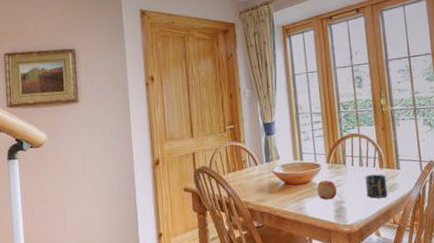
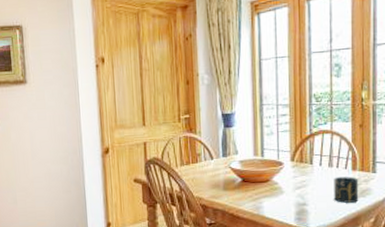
apple: present [317,180,337,200] -> none [277,180,301,201]

